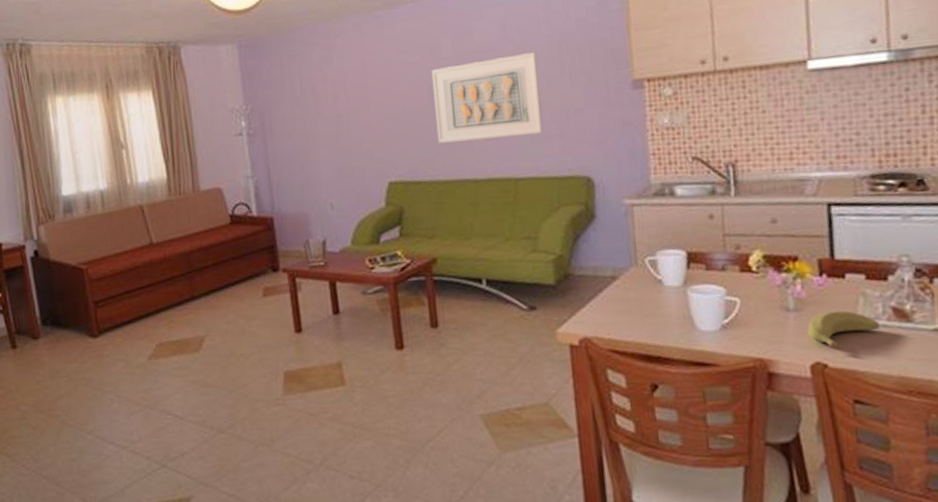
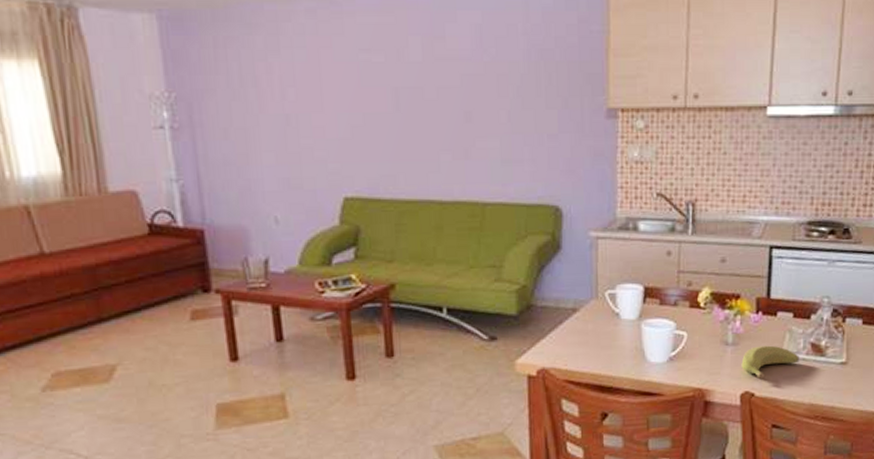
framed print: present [431,52,544,144] -> none [396,67,515,159]

